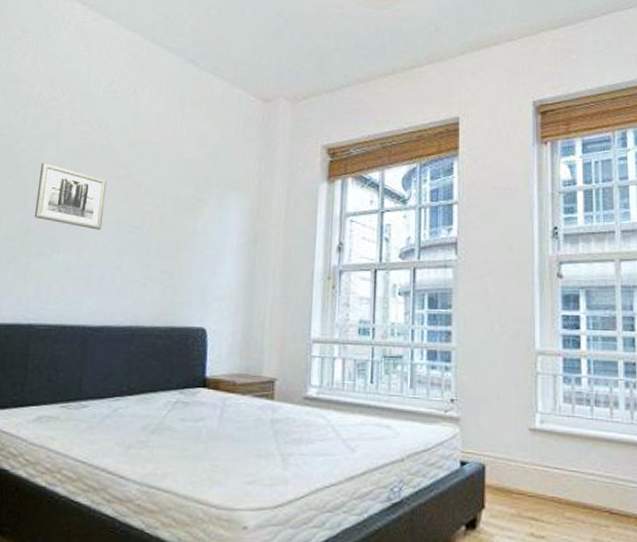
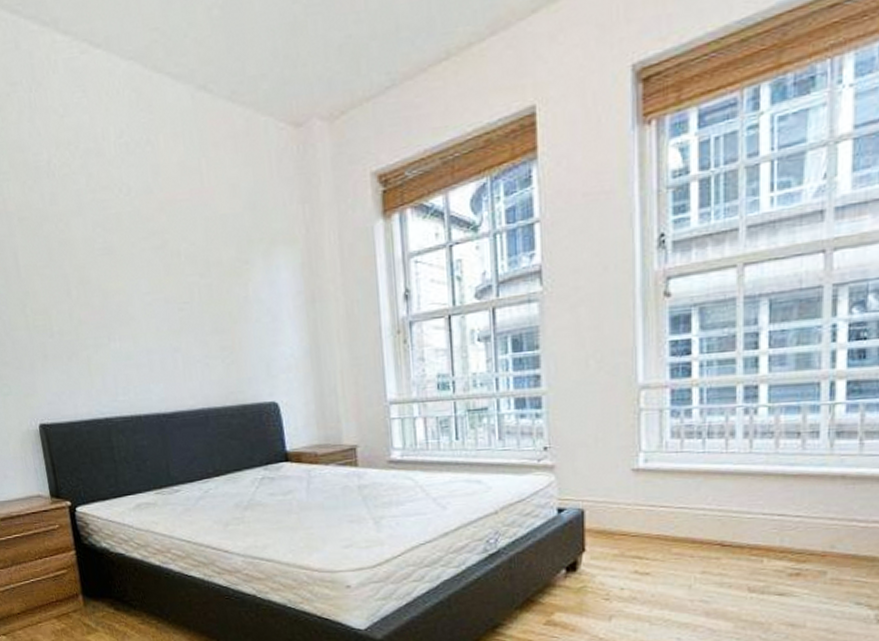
wall art: present [34,162,107,230] -> none [72,243,151,312]

